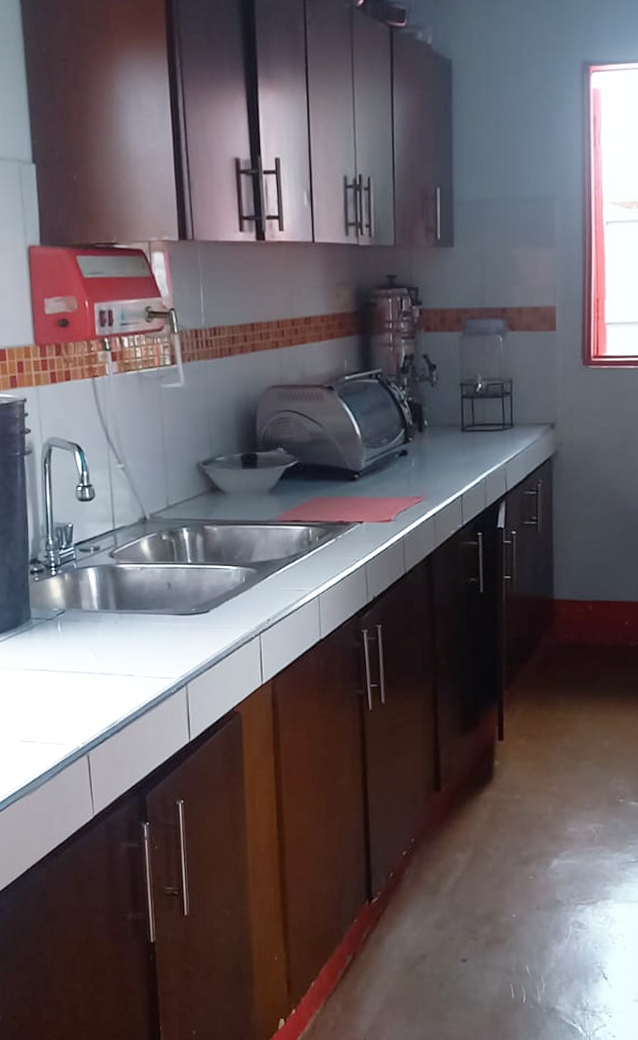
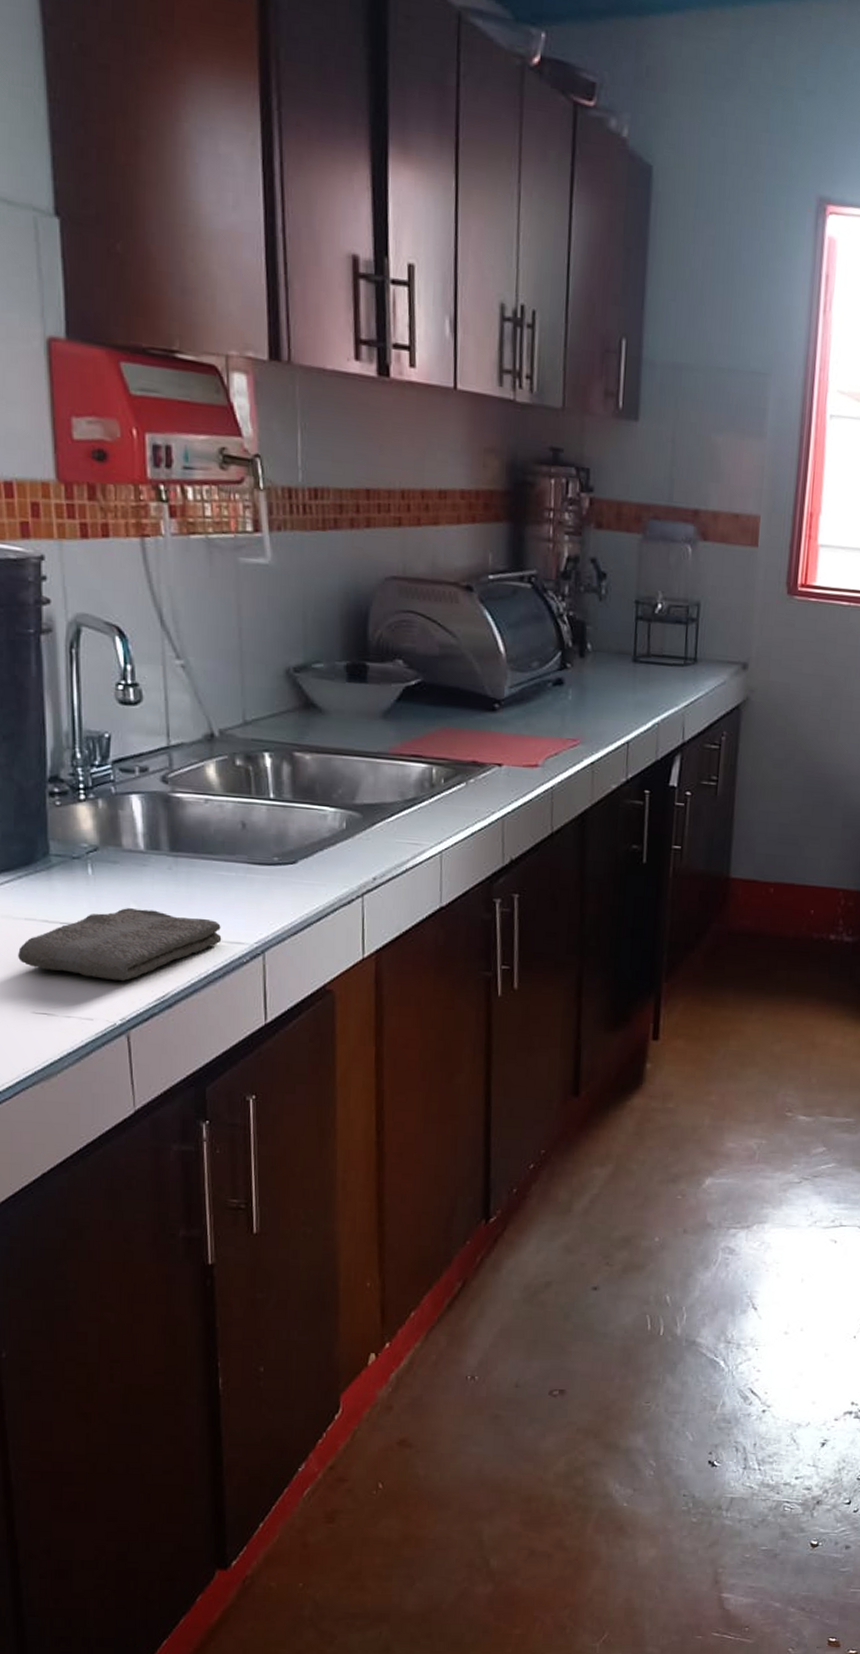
washcloth: none [9,656,155,713] -> present [18,908,222,982]

